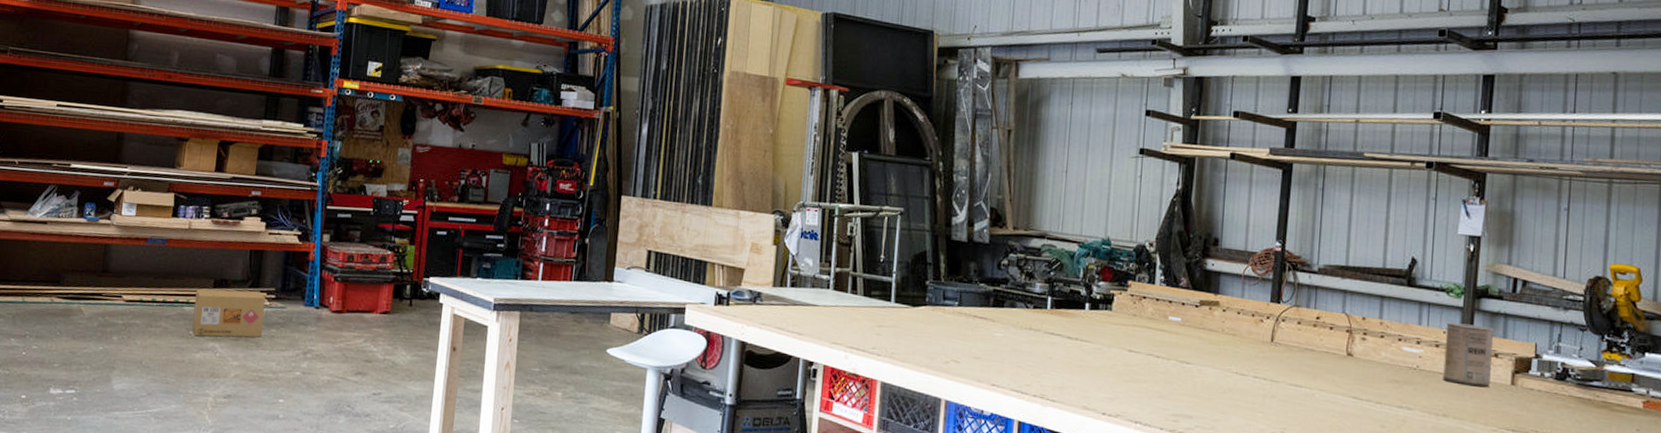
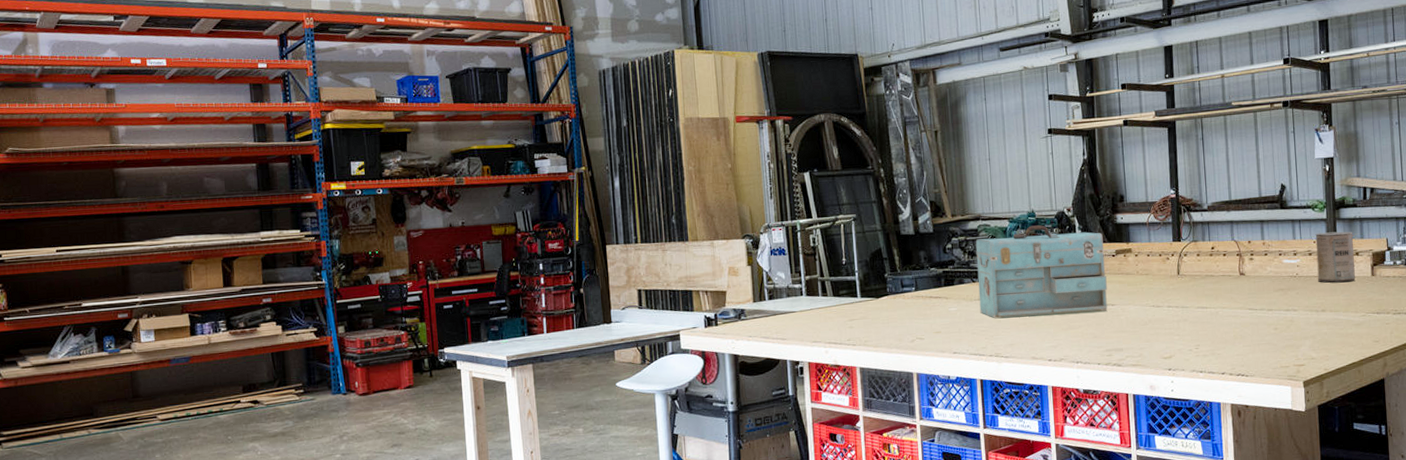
cardboard box: present [192,289,266,338] -> none [227,388,297,440]
toolbox: none [1029,255,1187,369] -> present [975,225,1108,319]

